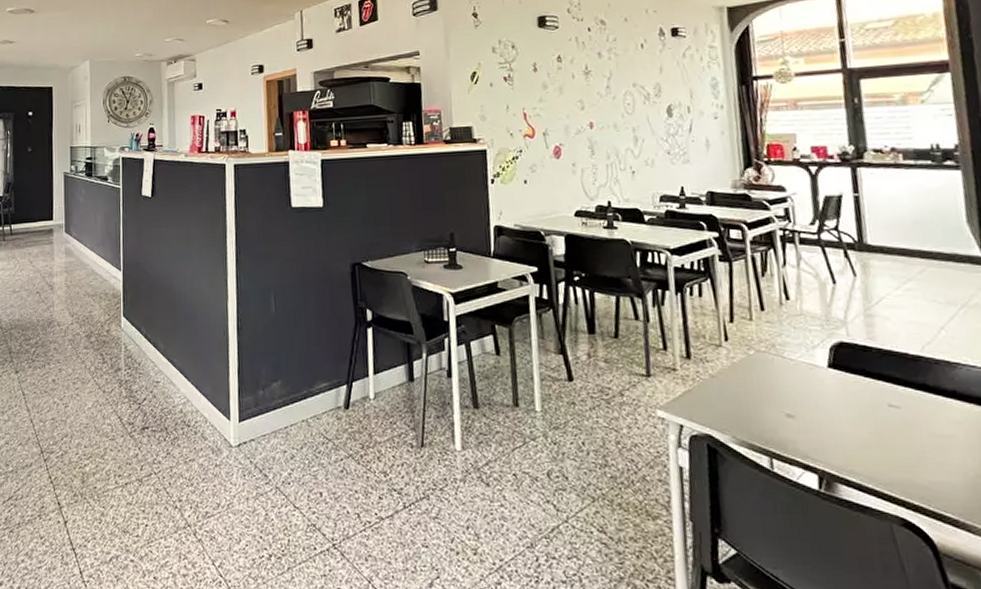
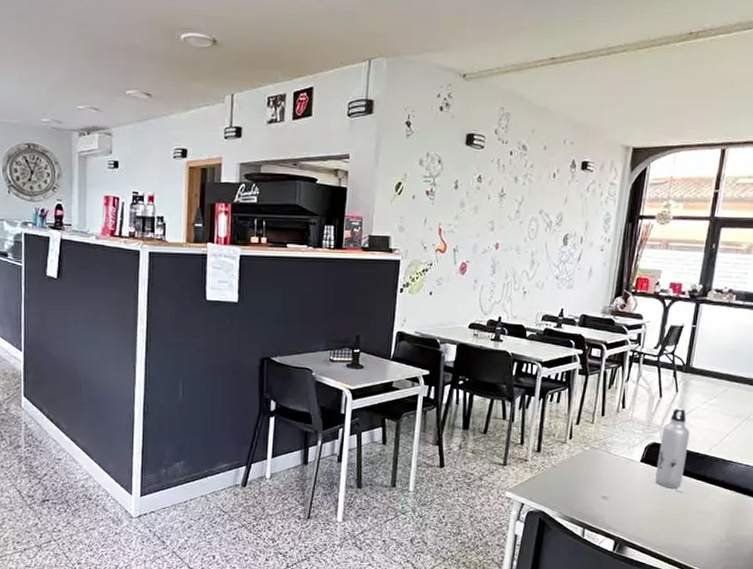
water bottle: none [848,295,895,402] -> present [655,407,690,489]

